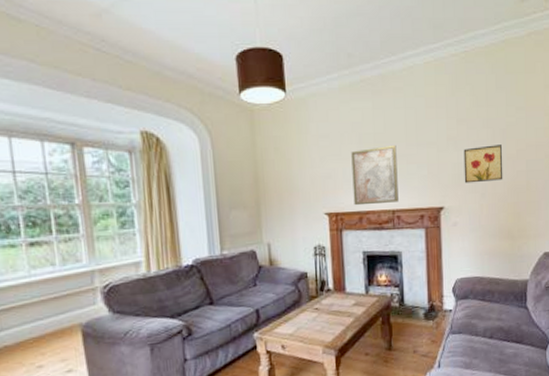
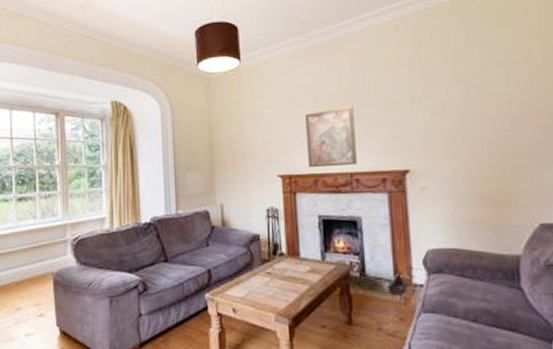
wall art: present [463,145,503,184] -> none [430,102,481,145]

